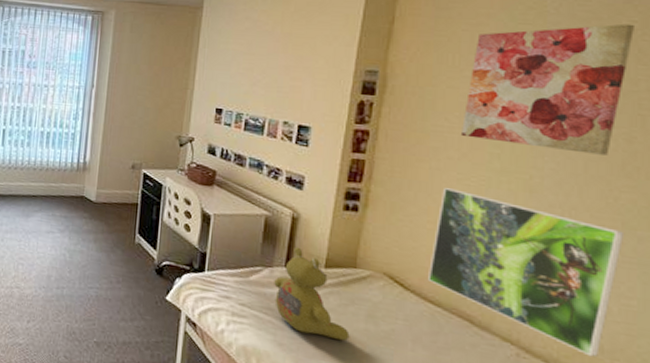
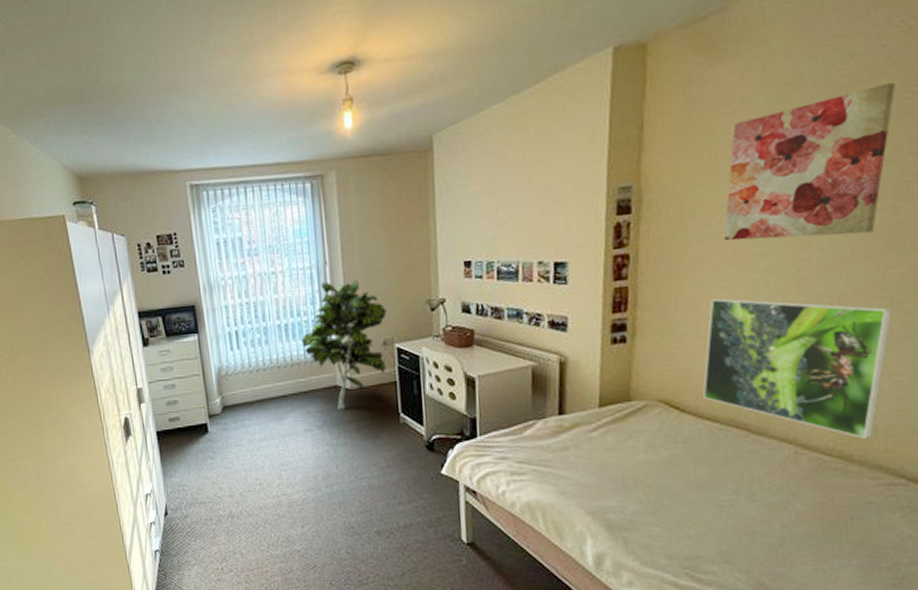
indoor plant: none [59,101,140,220] -> present [301,280,387,411]
stuffed bear: present [274,246,350,342] -> none [549,391,631,477]

